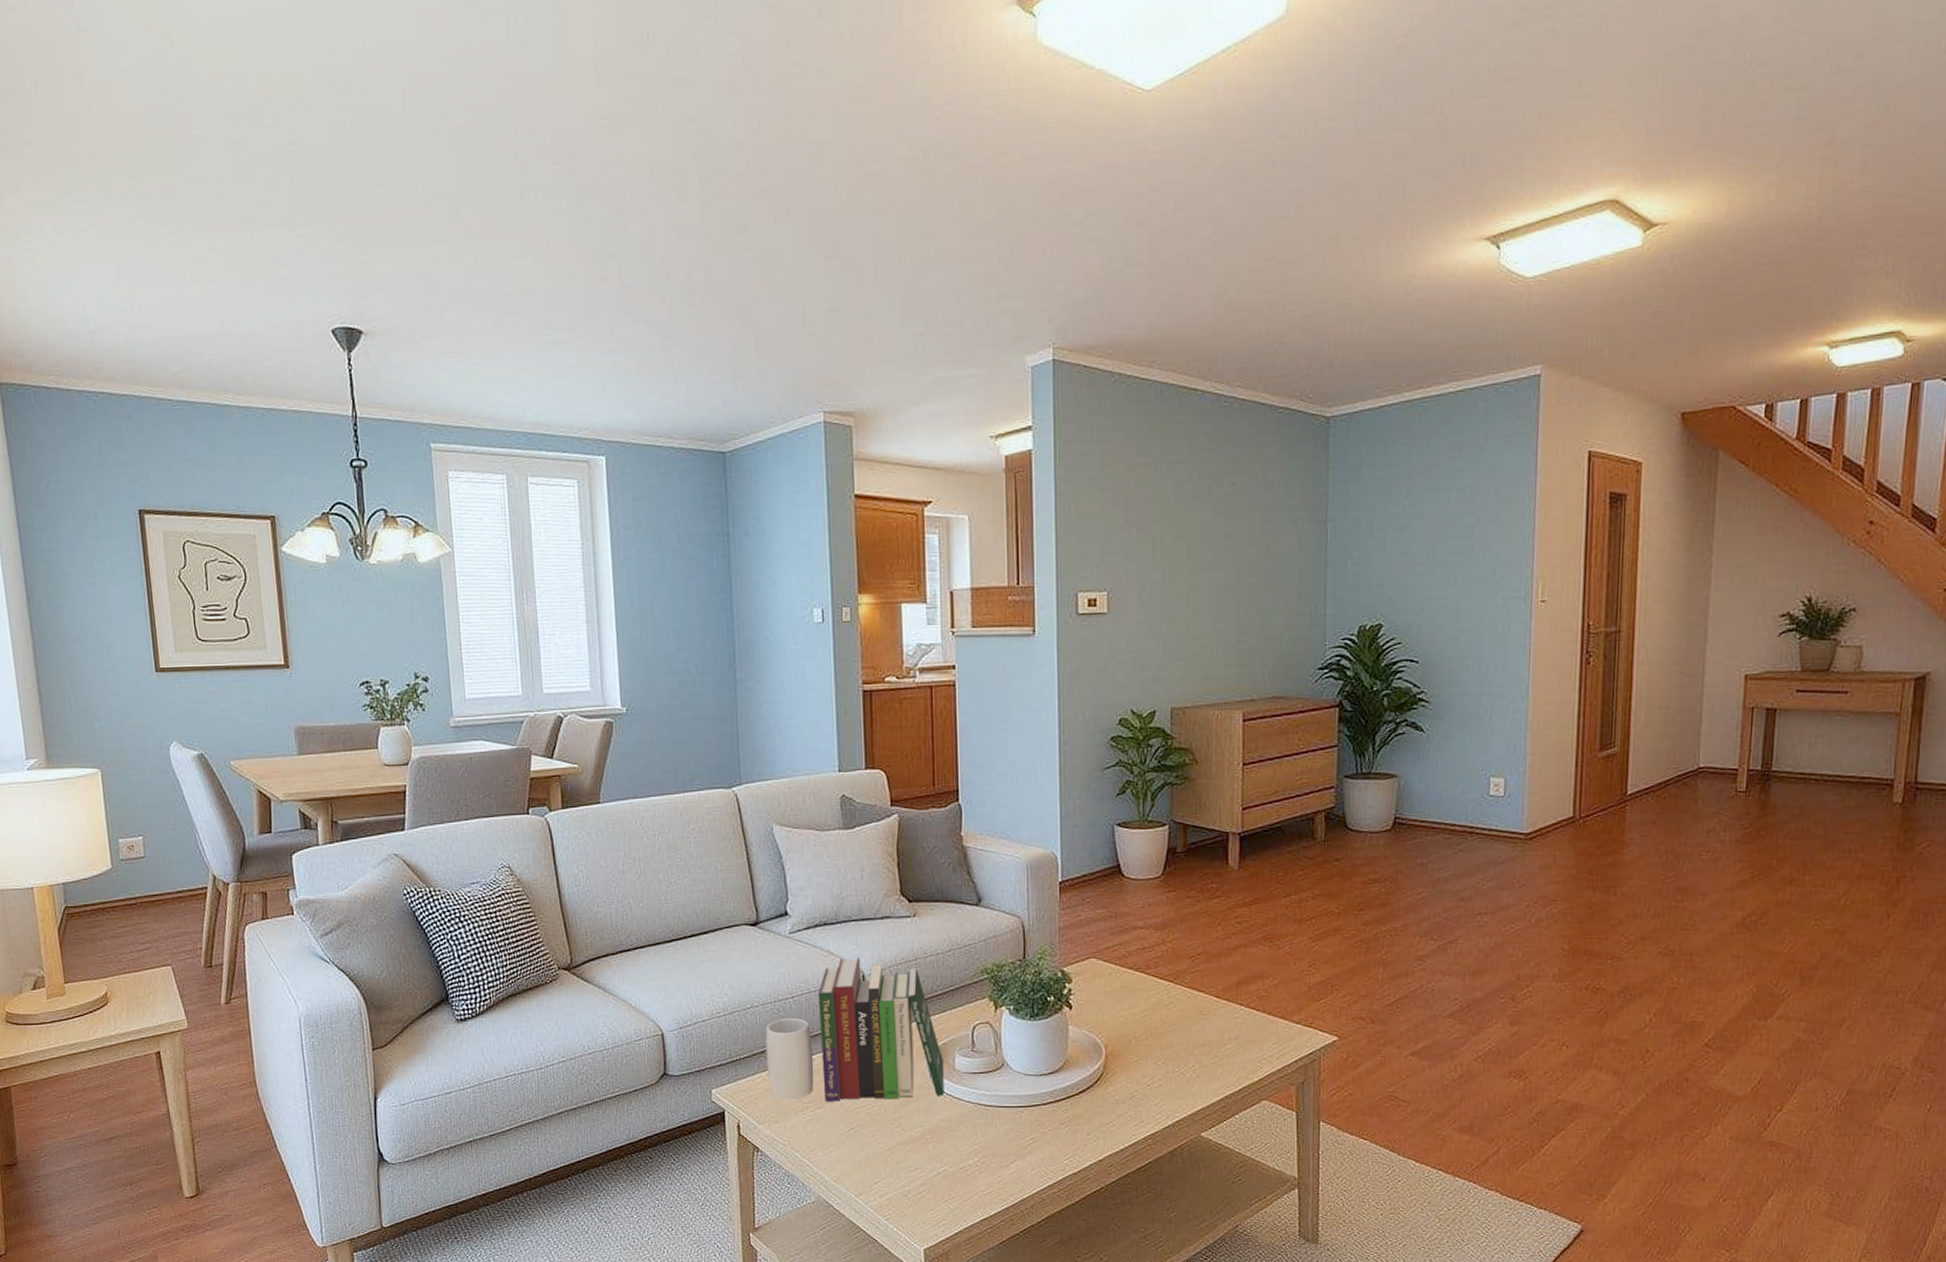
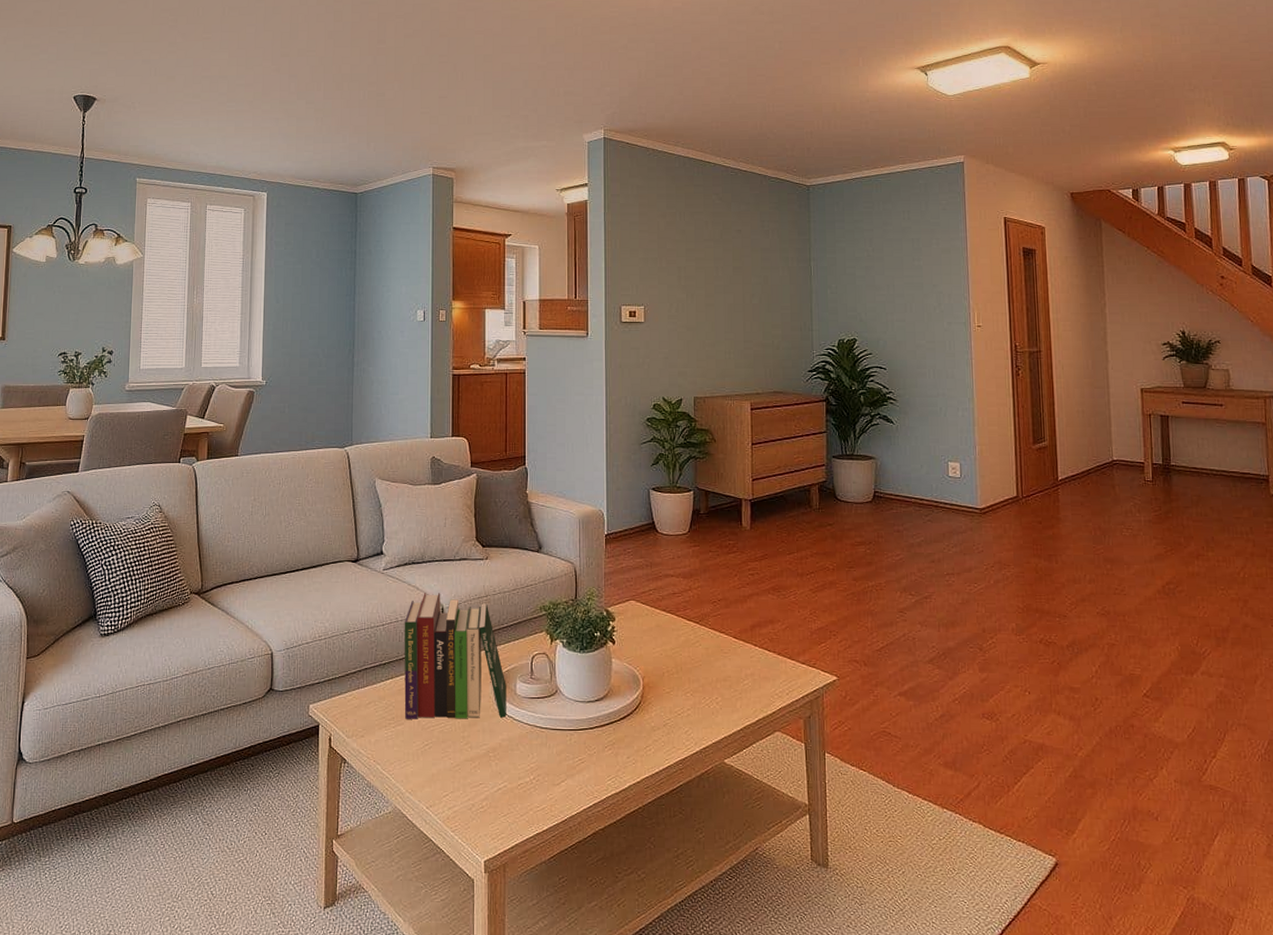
cup: present [765,1017,814,1101] -> none [357,643,398,717]

